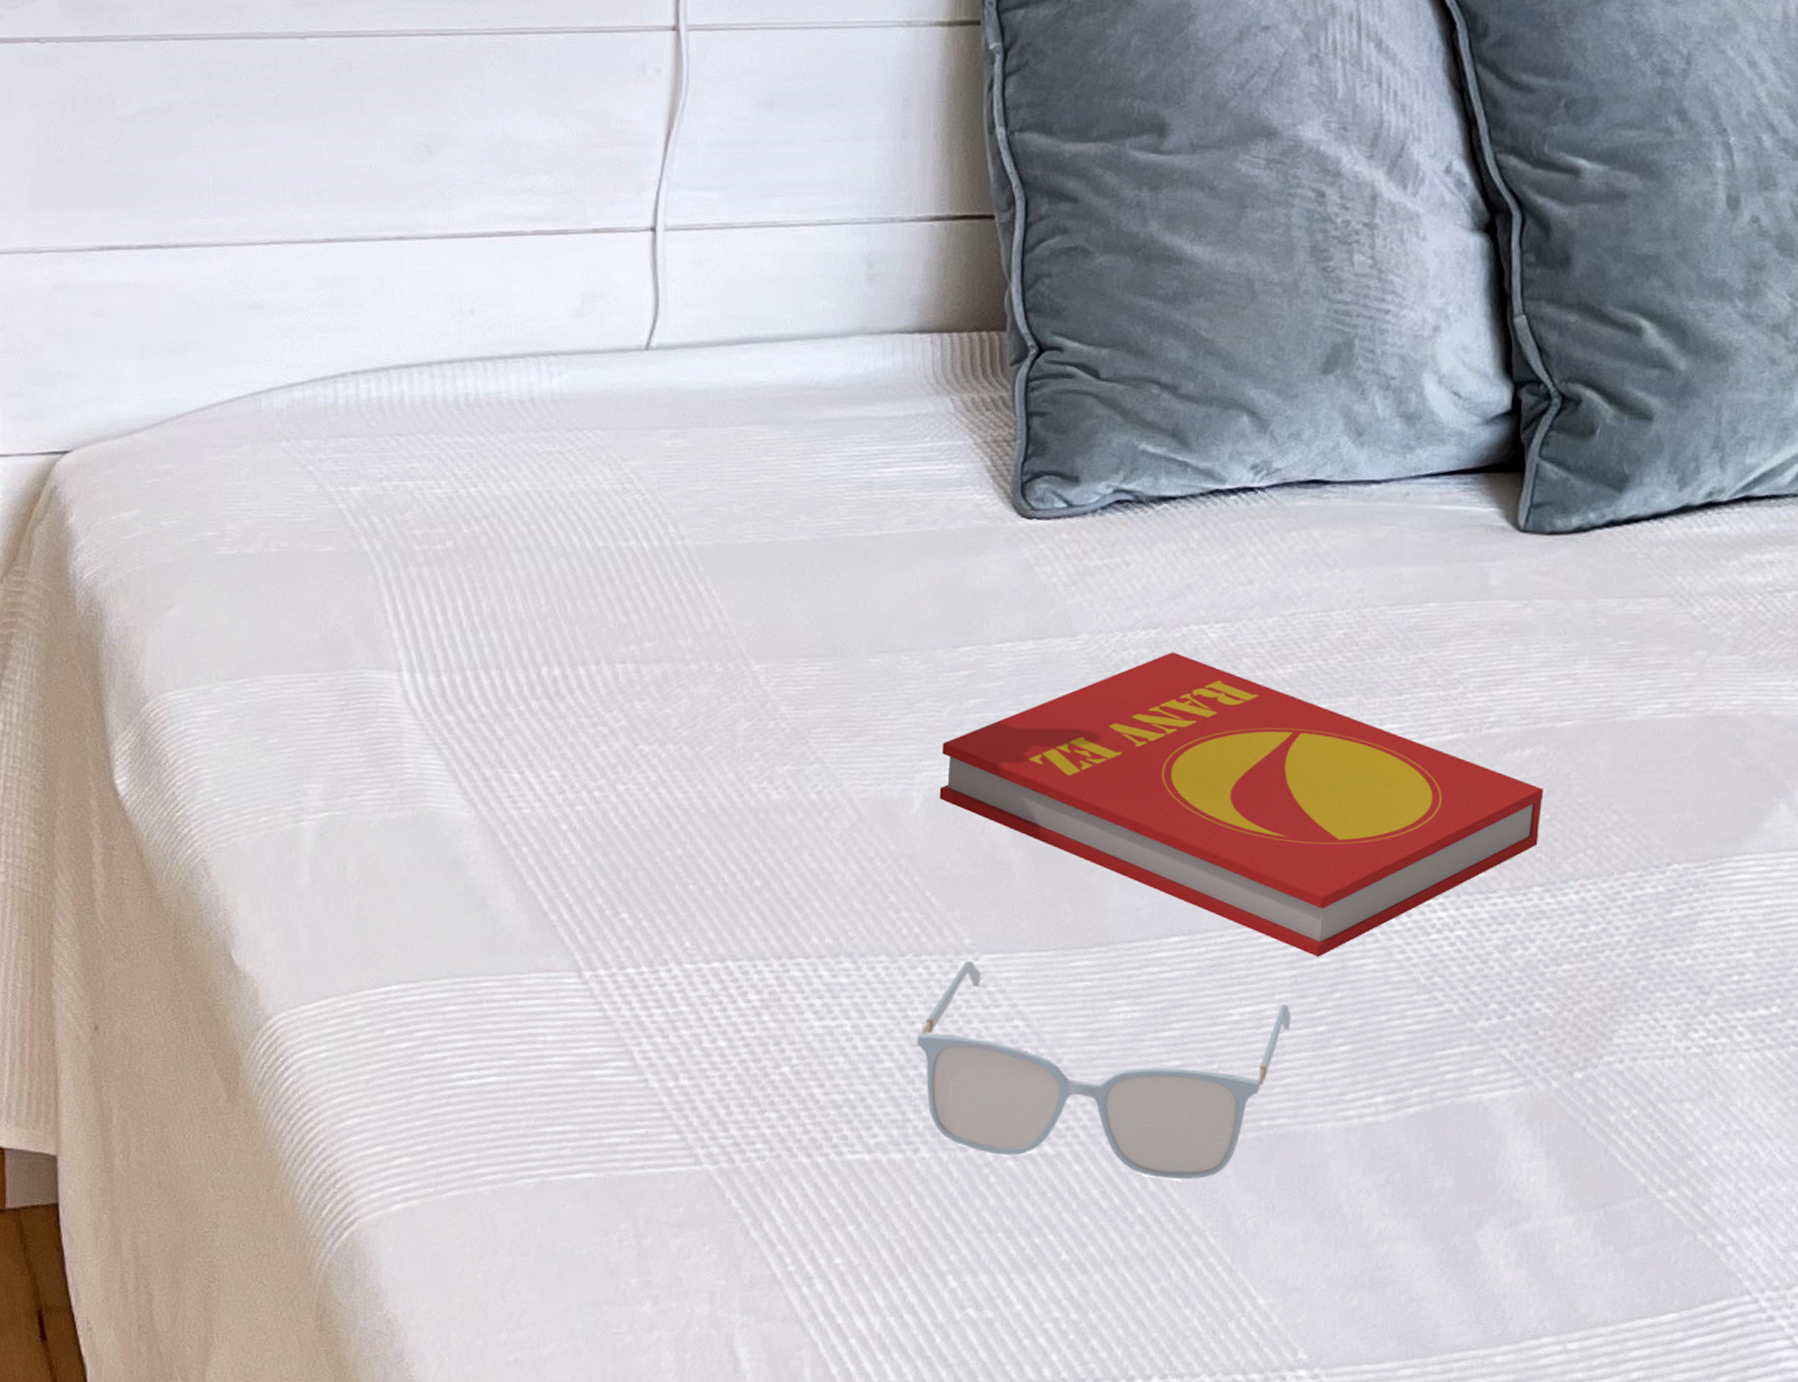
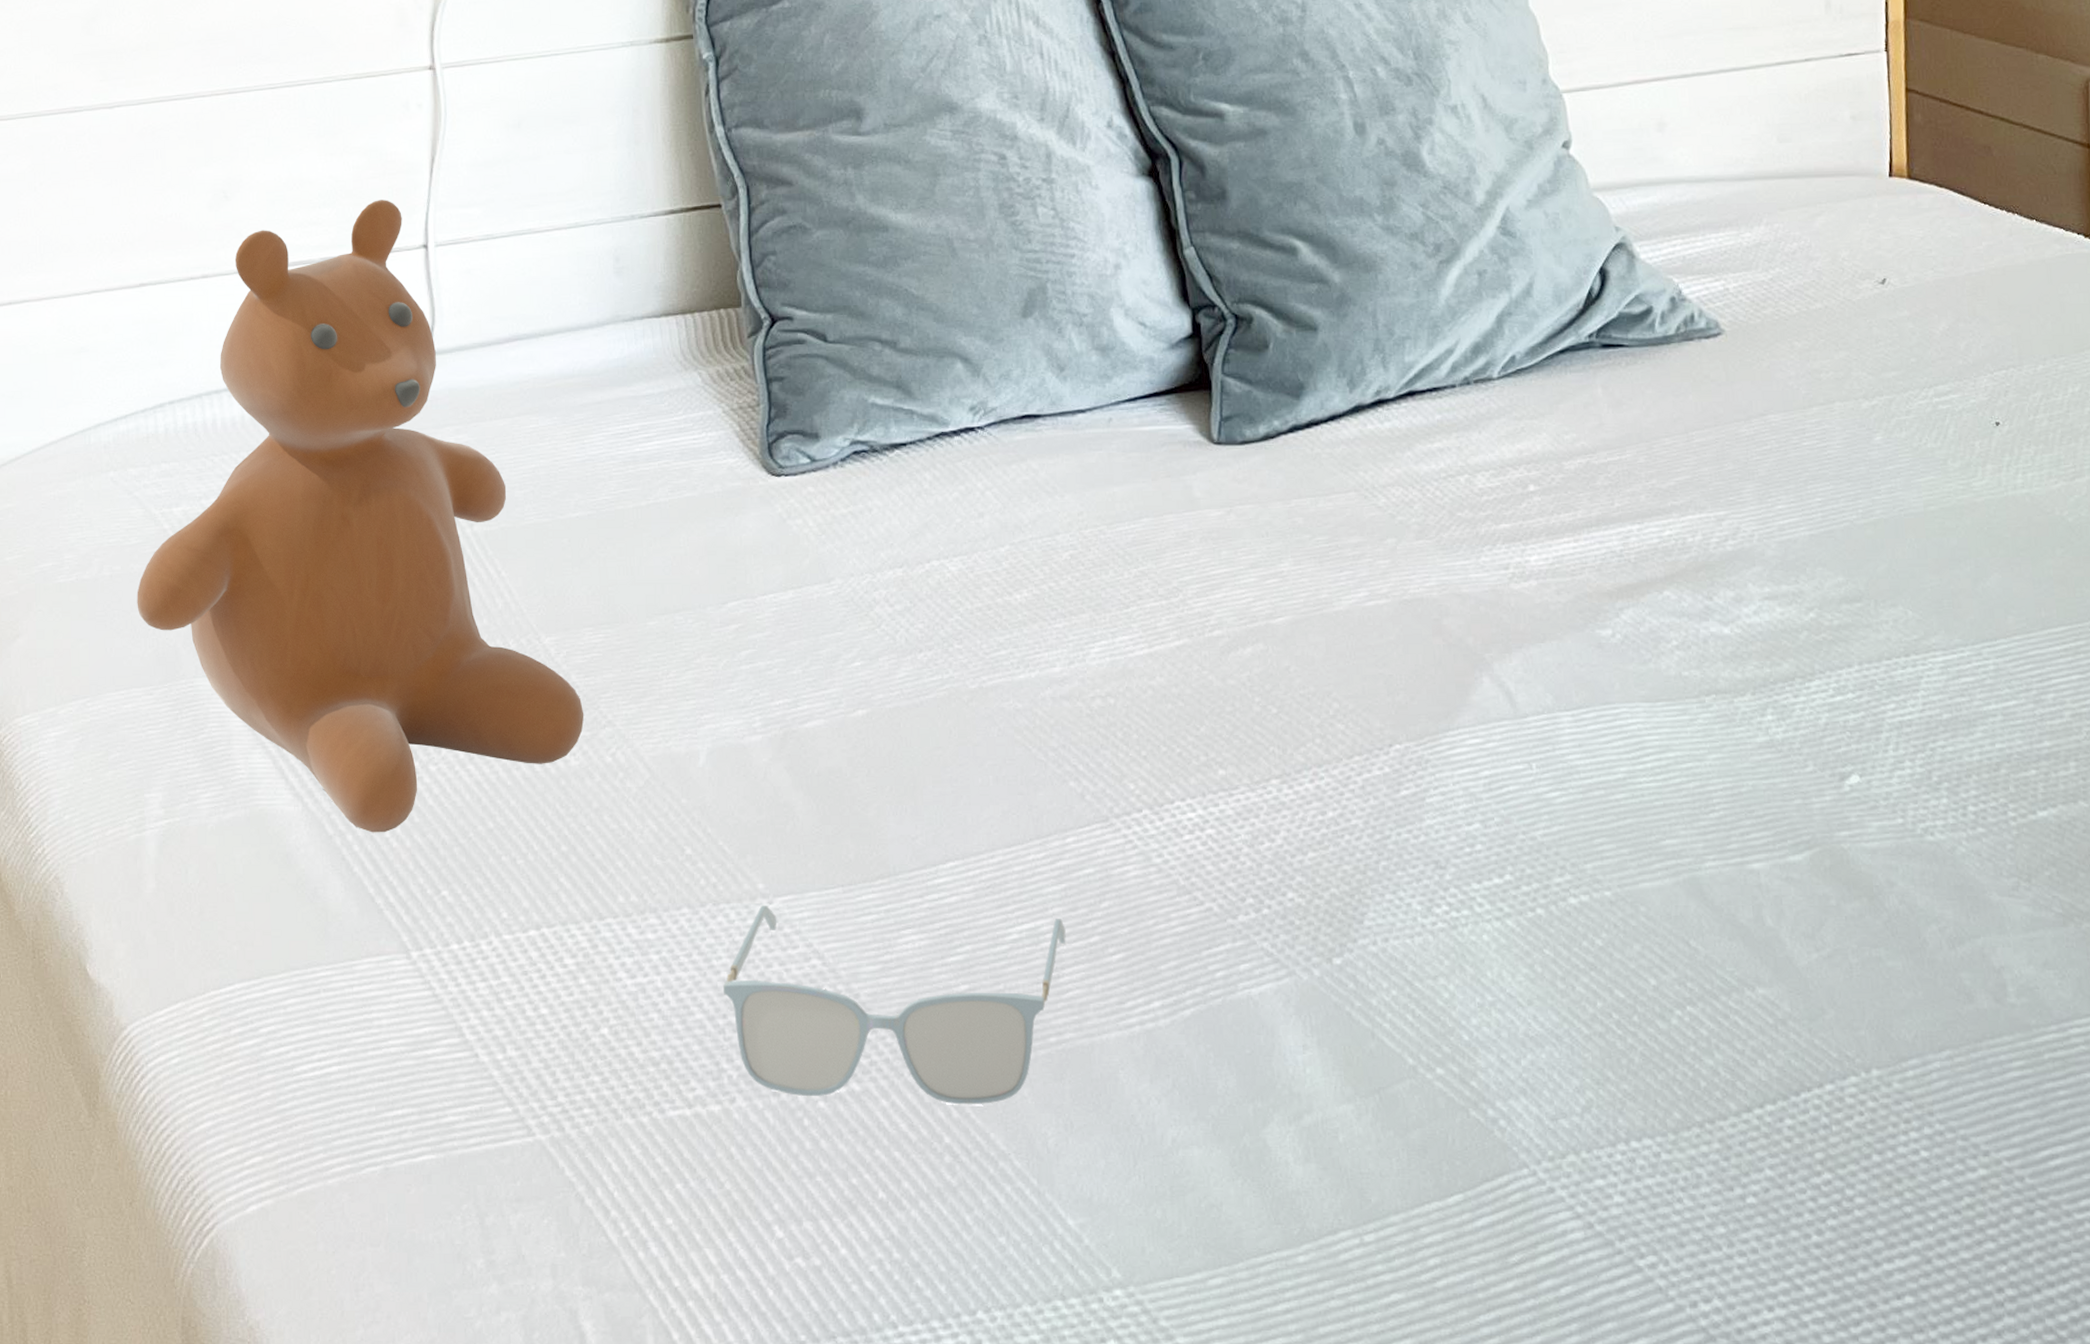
teddy bear: none [305,172,791,849] -> present [137,199,584,833]
book: present [939,651,1543,958] -> none [721,588,1270,869]

